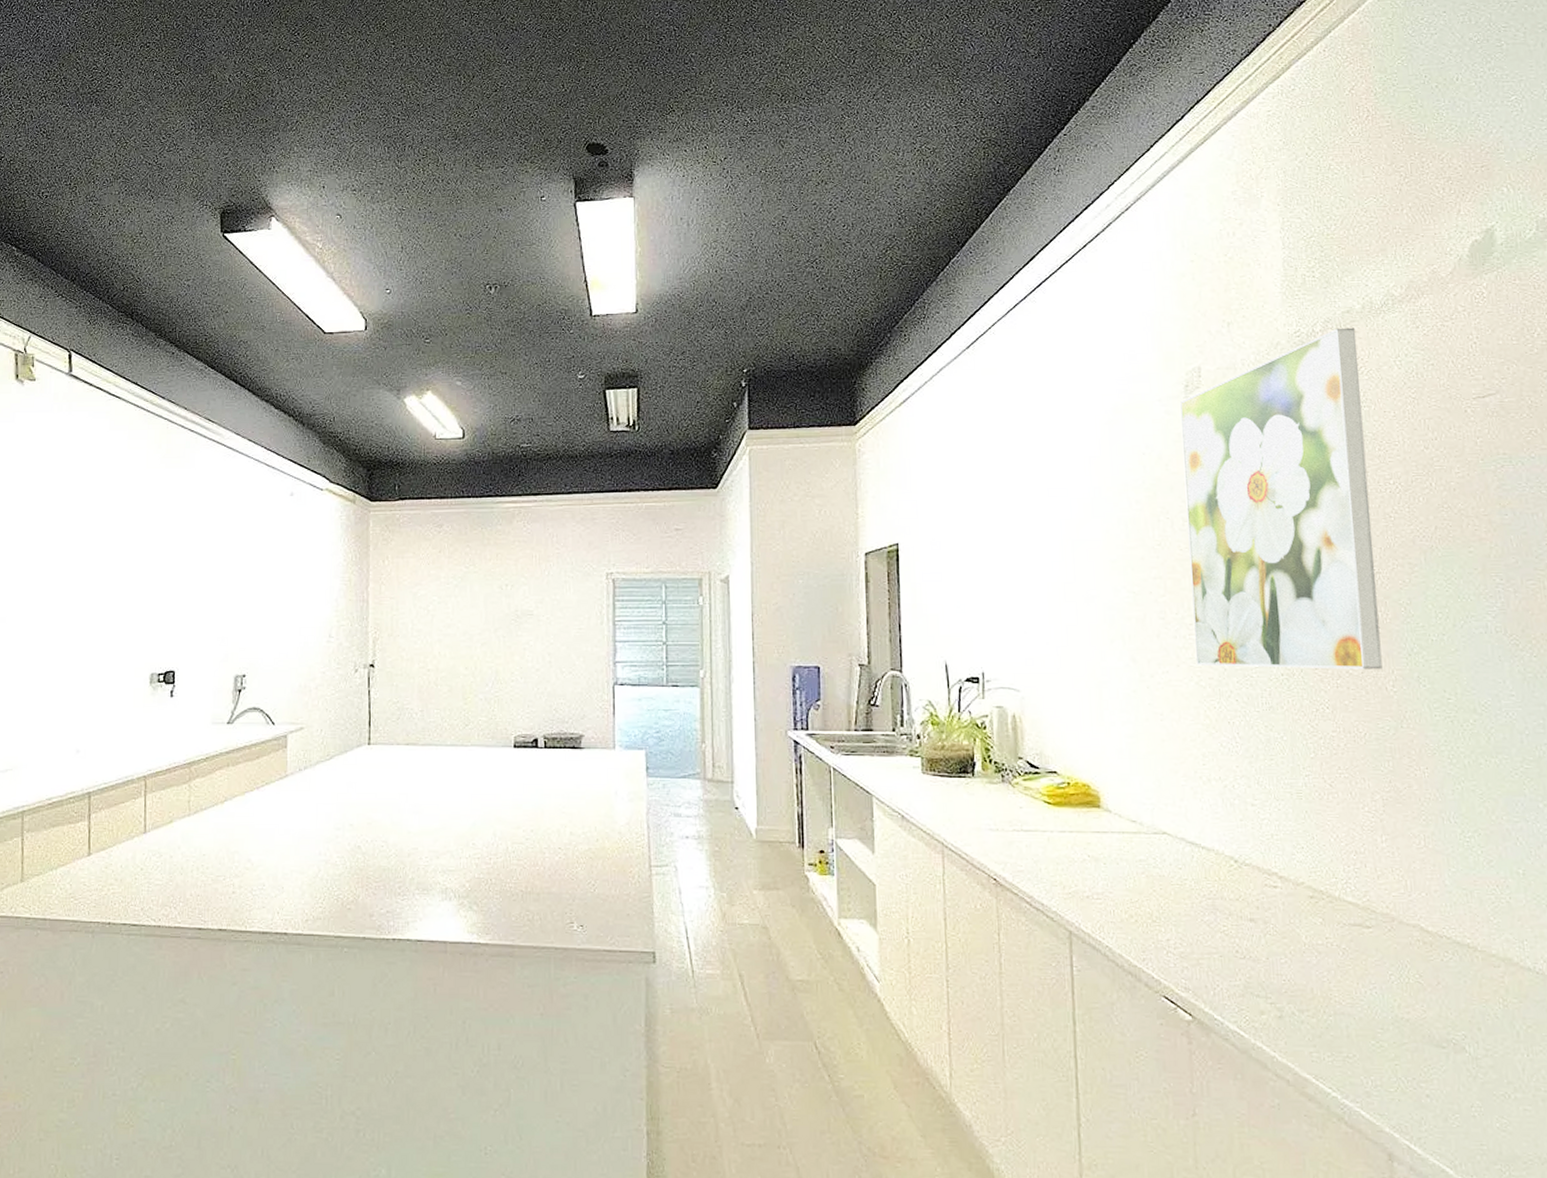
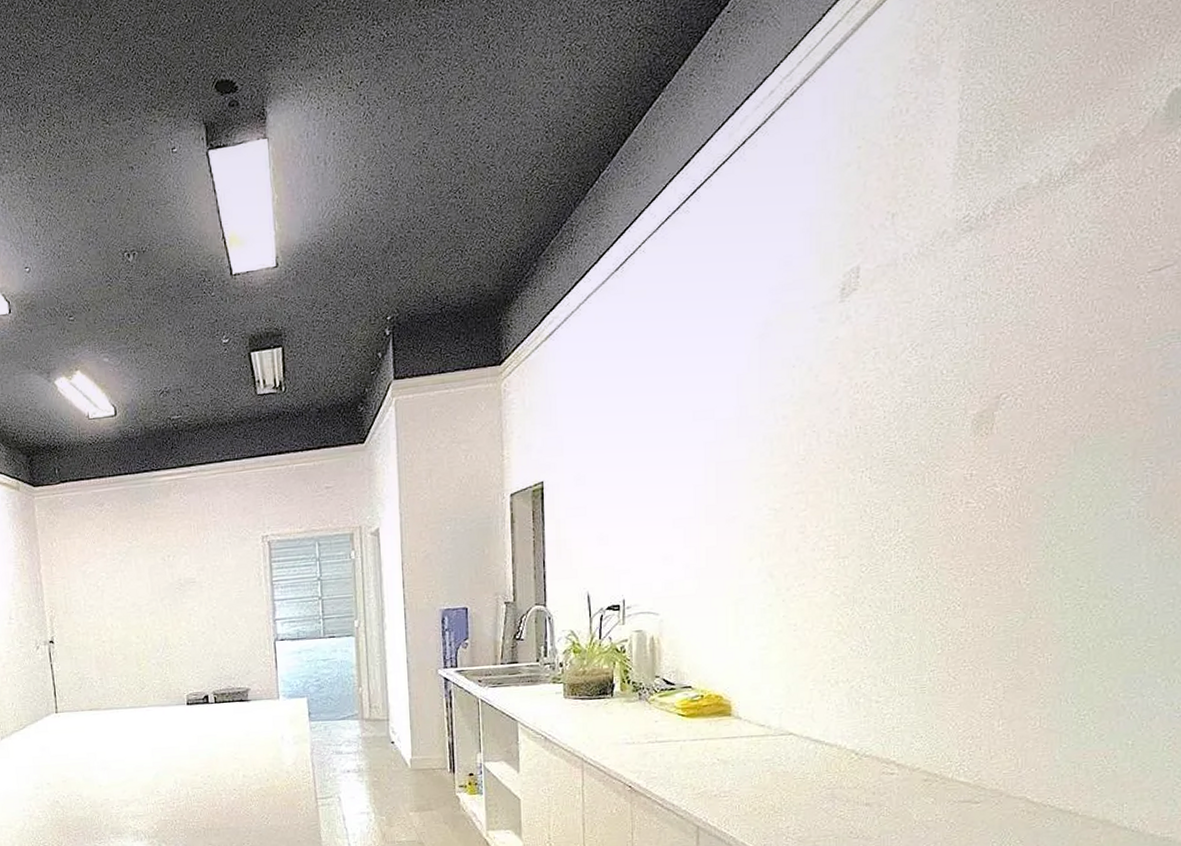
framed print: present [1179,327,1383,670] -> none [832,205,1030,576]

